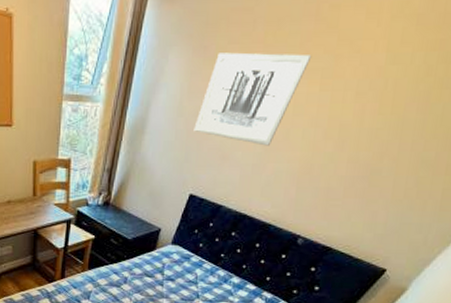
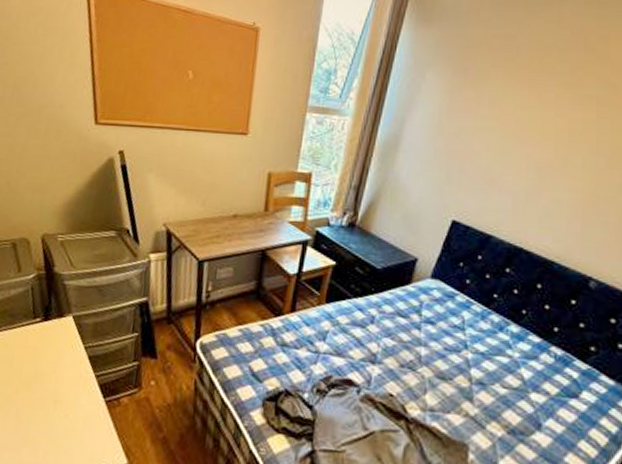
wall art: present [193,52,312,146] -> none [455,75,584,172]

